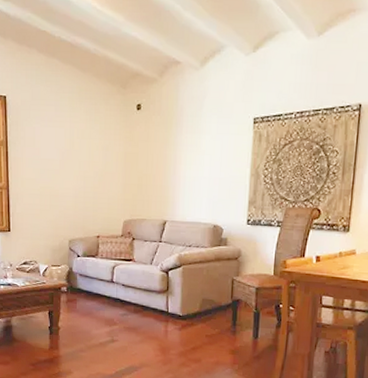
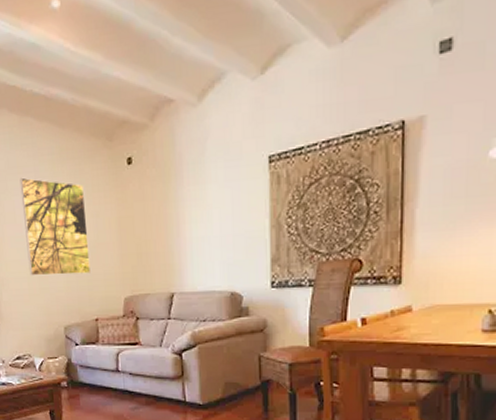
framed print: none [41,109,98,197] -> present [19,177,91,276]

